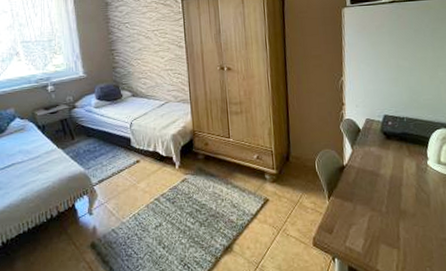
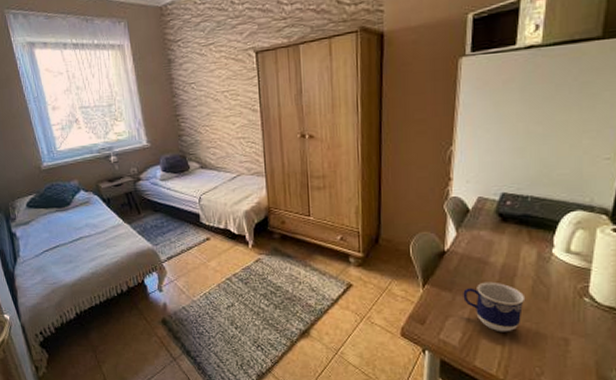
cup: none [362,191,412,237] -> present [463,281,526,332]

